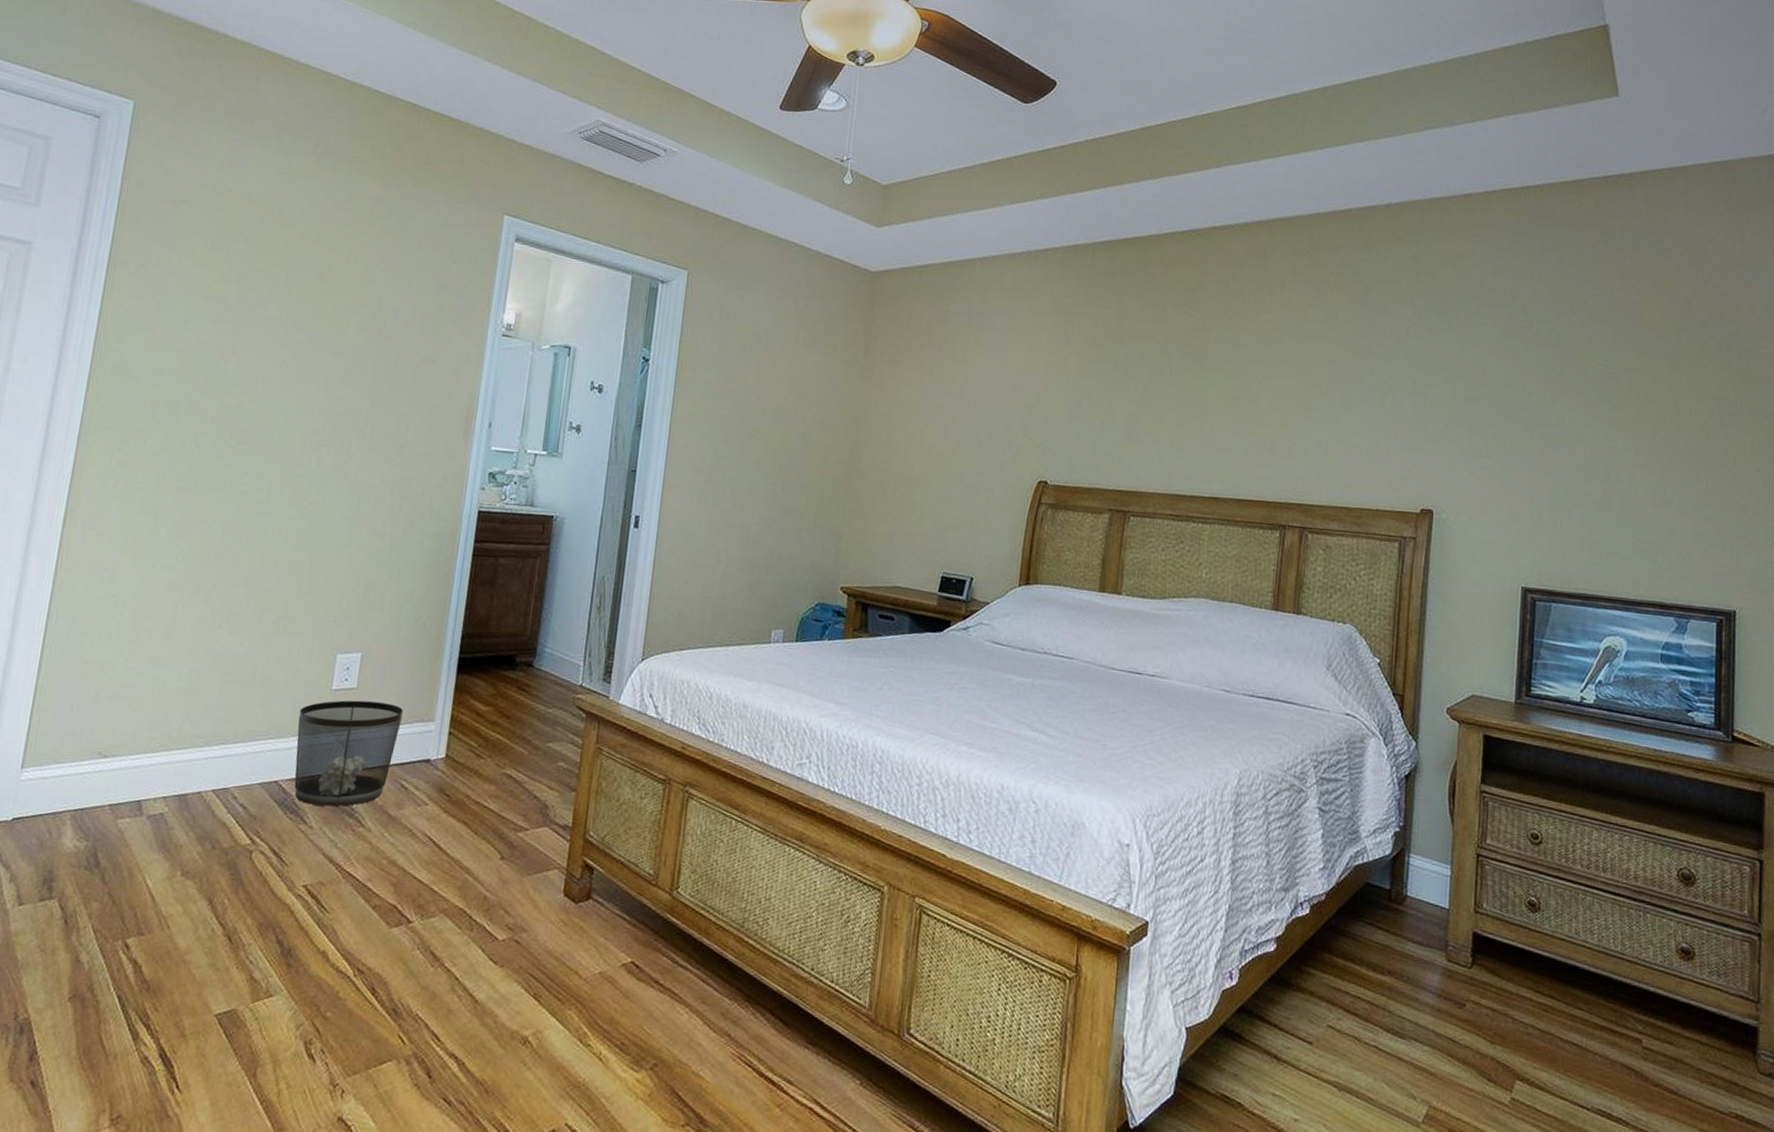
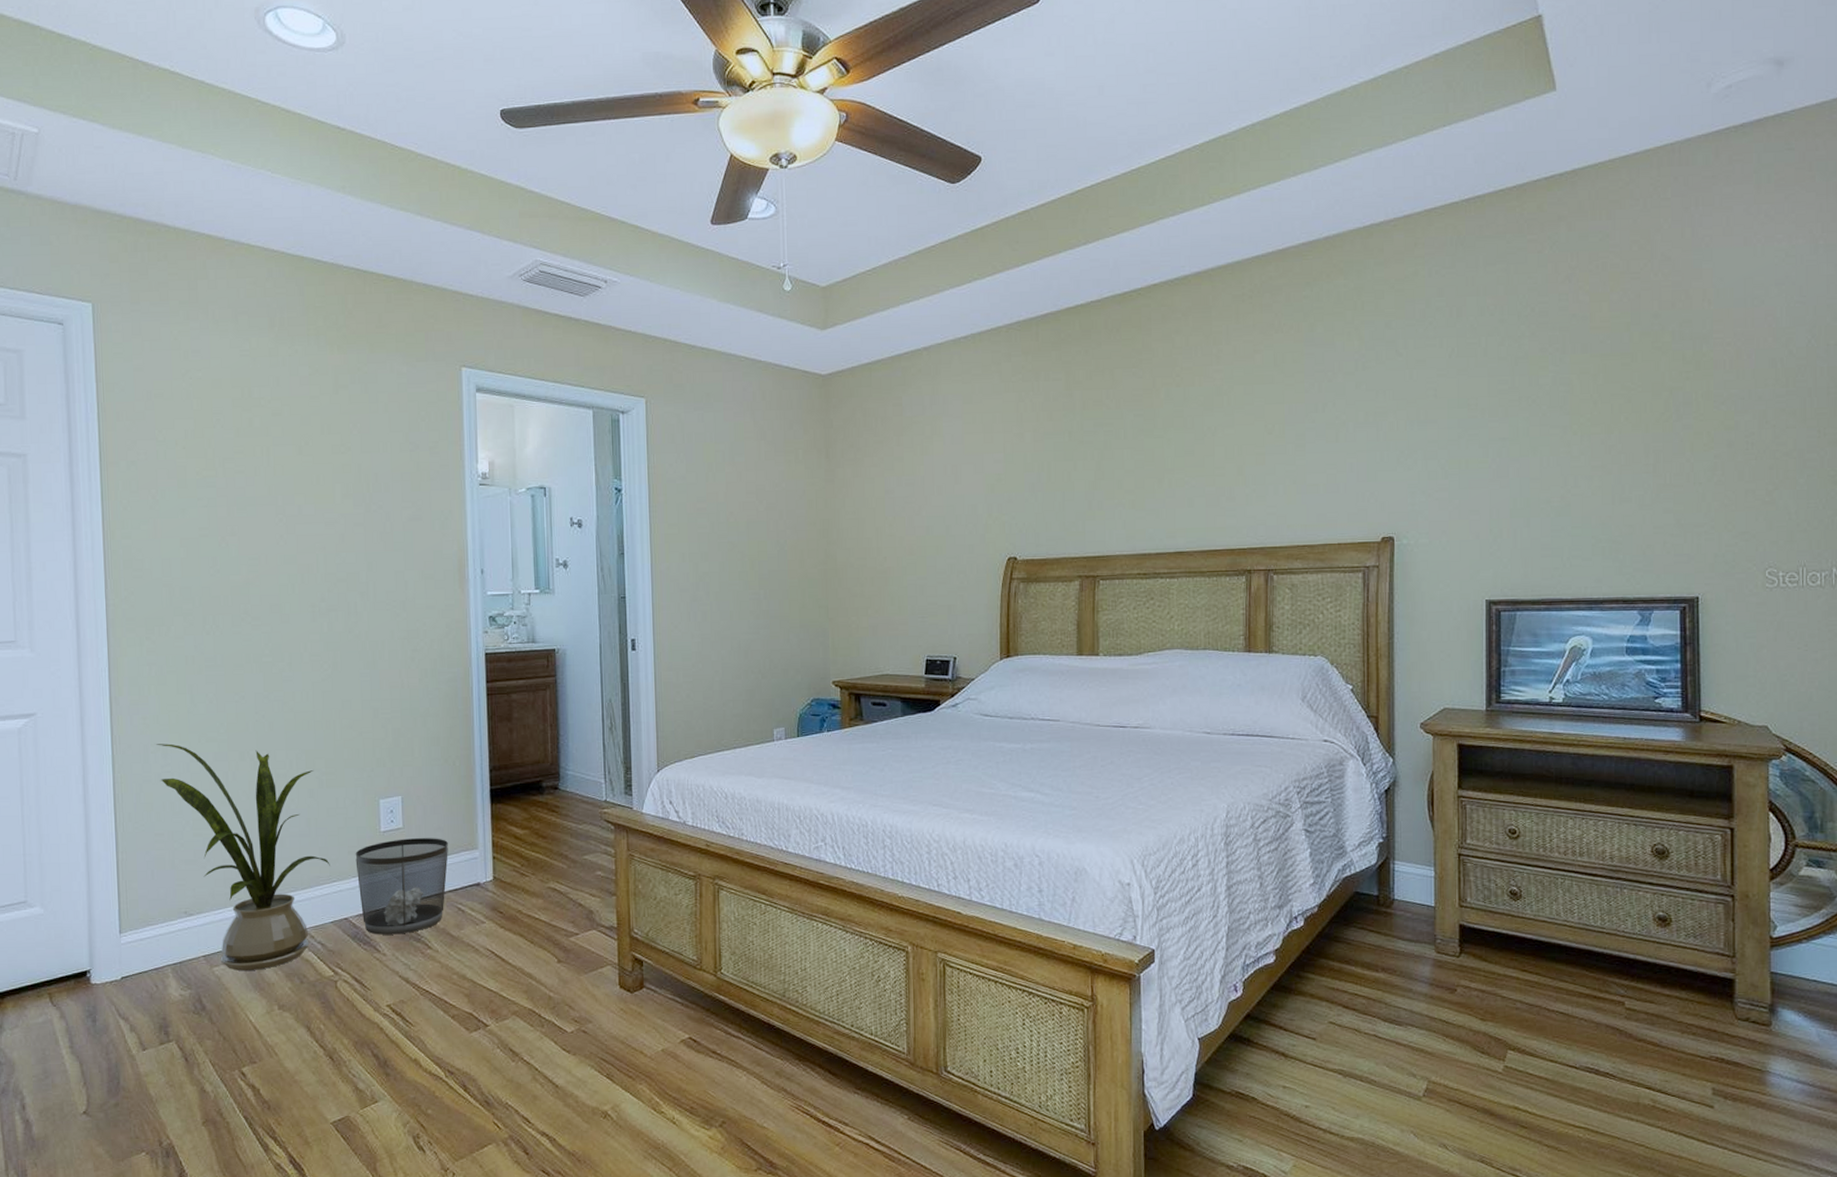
house plant: none [102,564,272,828] -> present [156,743,330,971]

